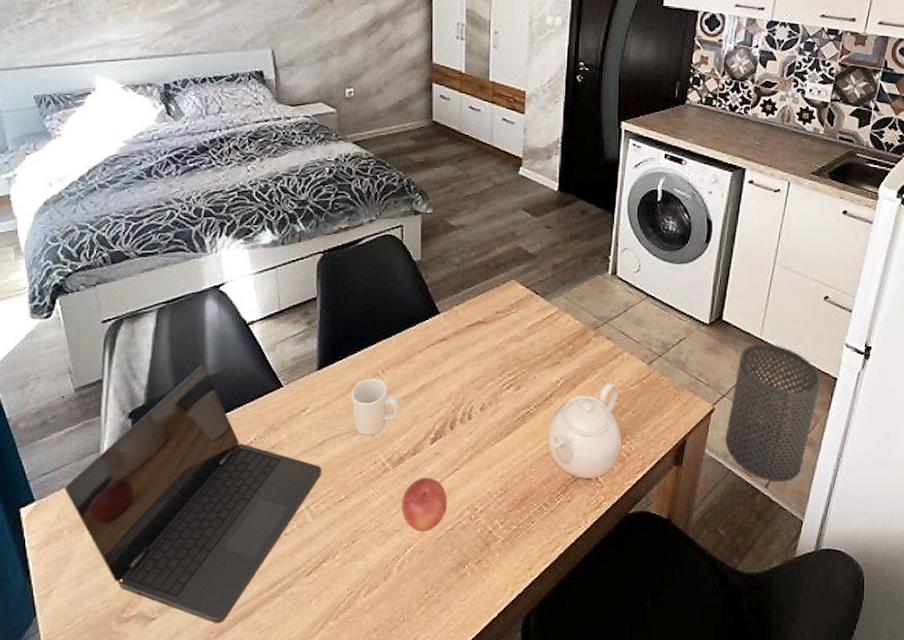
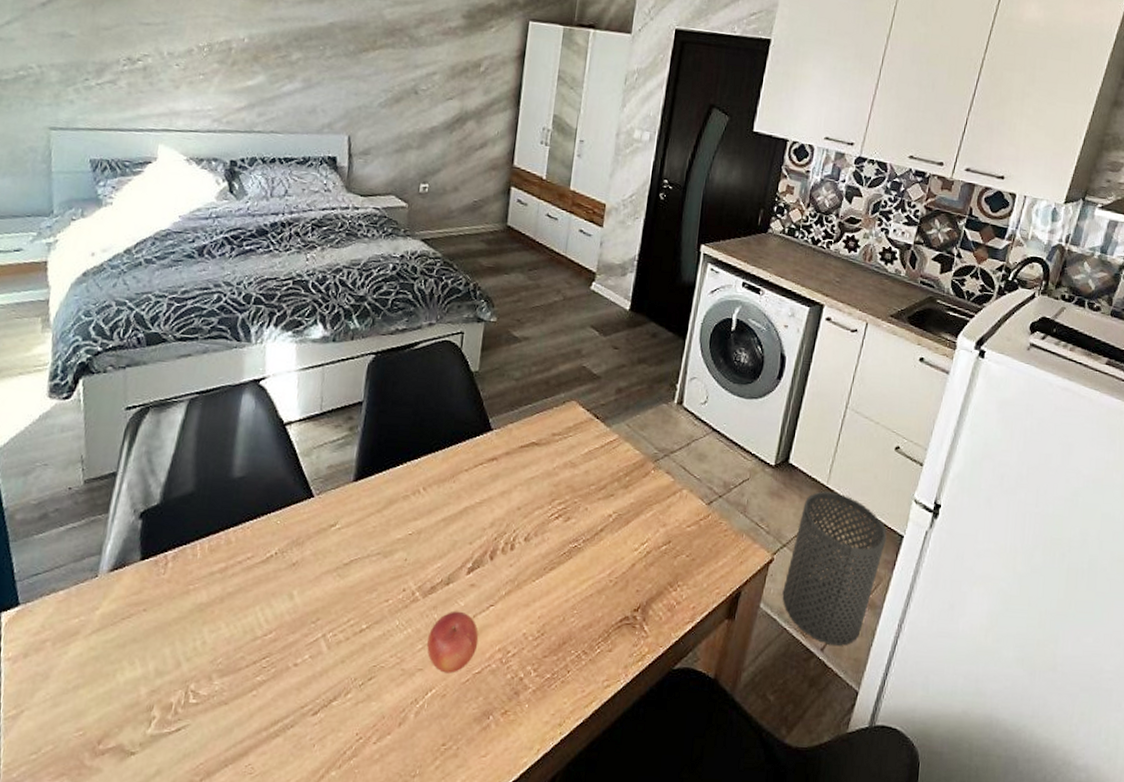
laptop: present [64,365,322,624] -> none [55,465,345,765]
mug: present [351,378,401,436] -> none [386,495,439,559]
teapot: present [547,382,622,479] -> none [592,520,674,627]

